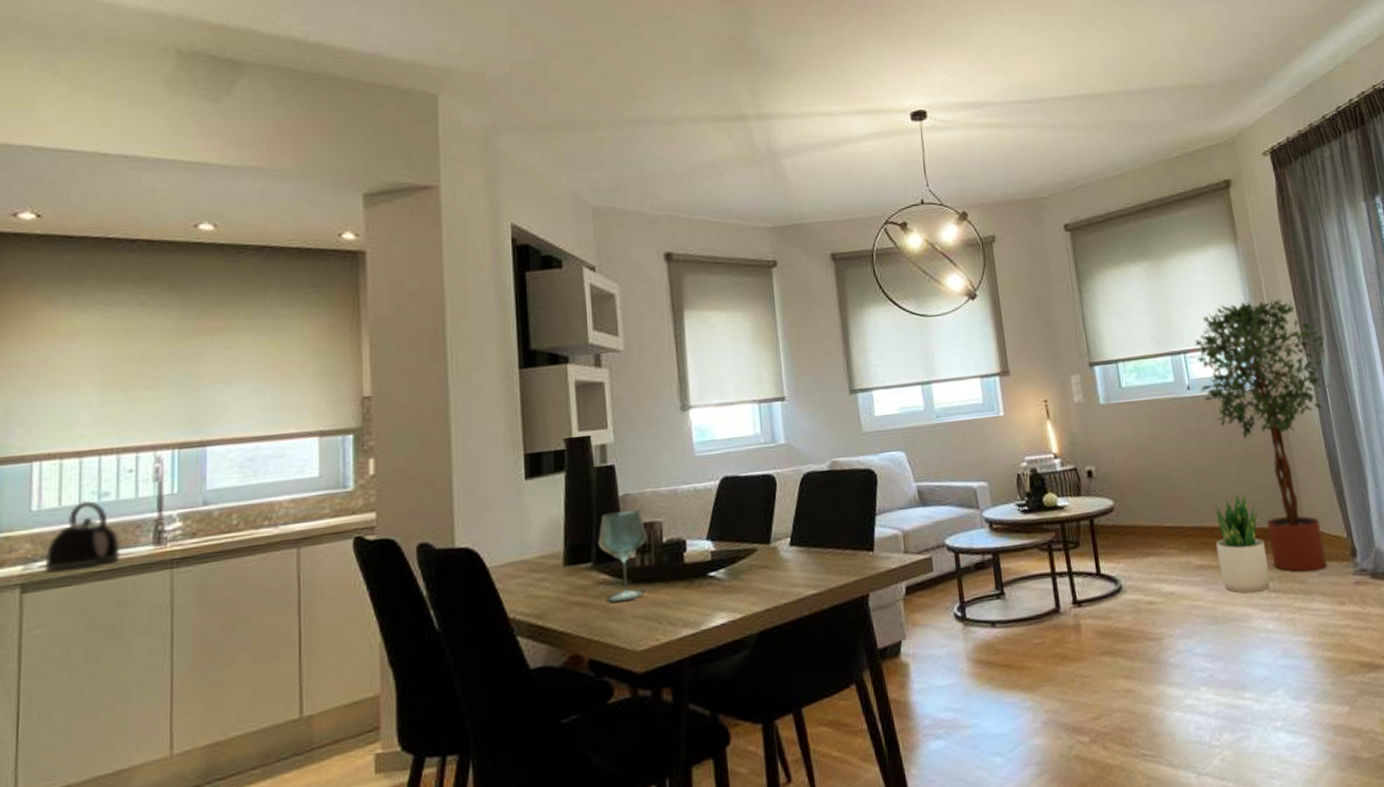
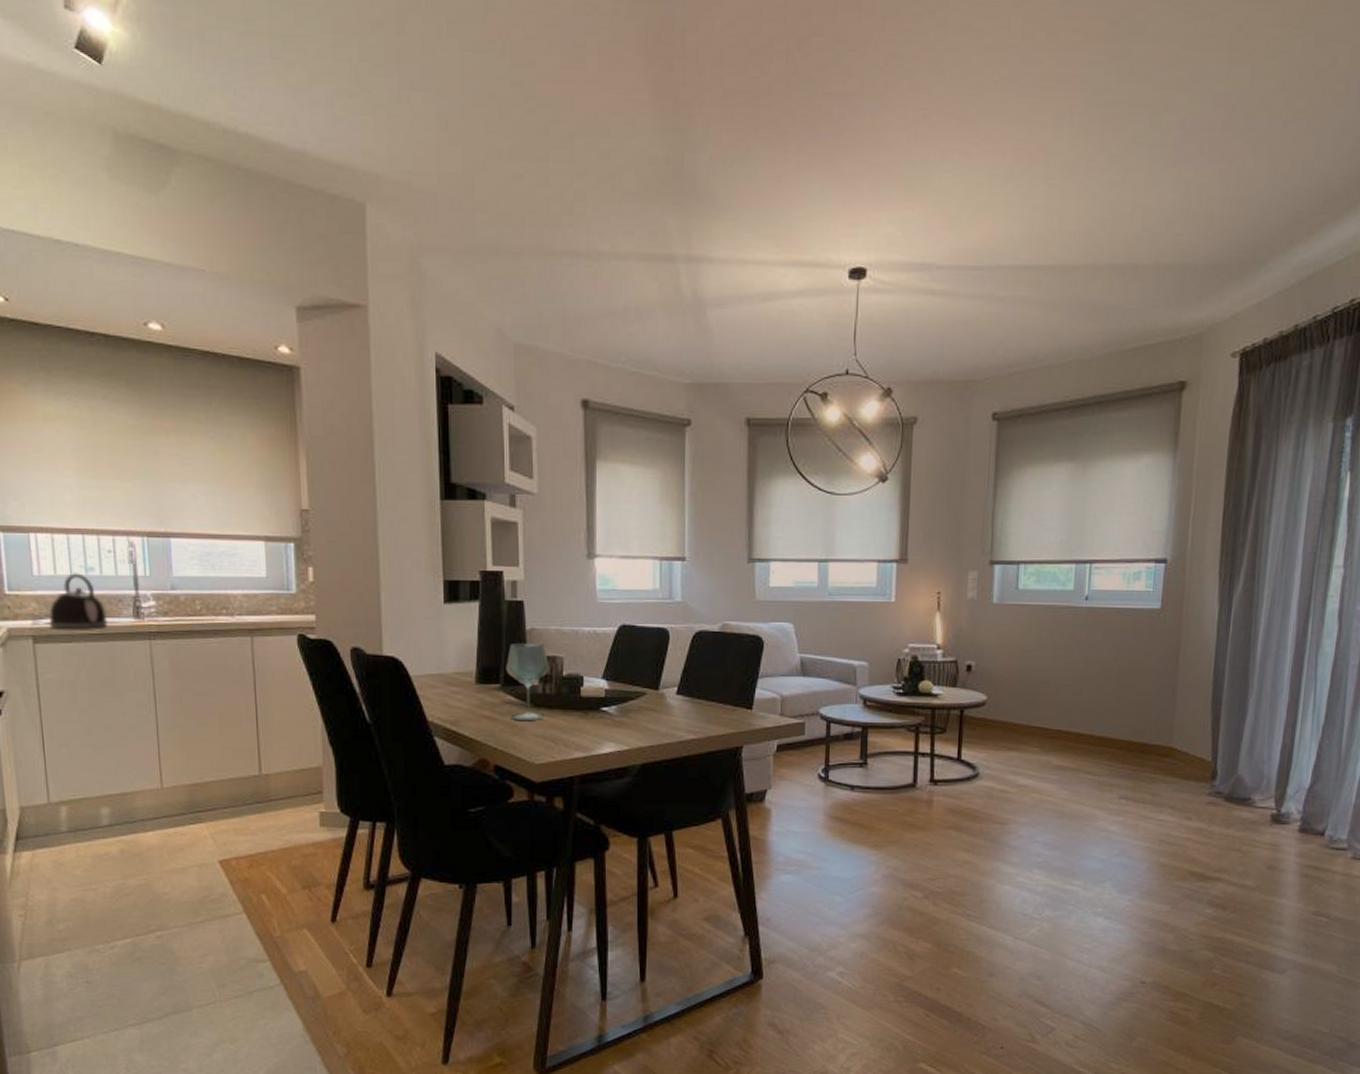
potted tree: present [1194,299,1329,572] -> none [1096,516,1244,787]
planter: present [1215,494,1270,594] -> none [1077,707,1128,797]

